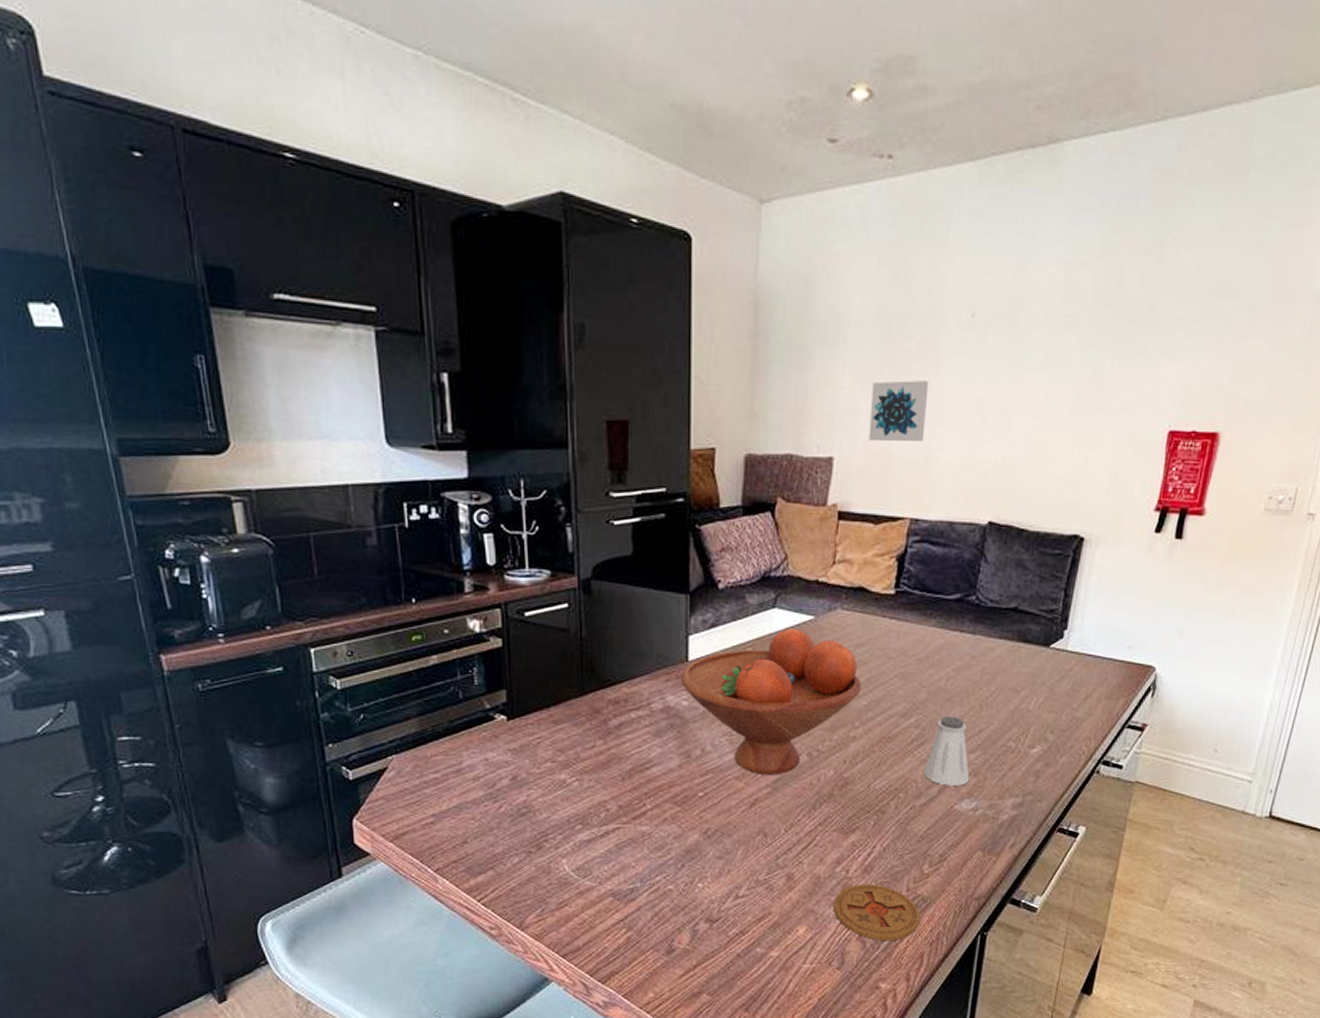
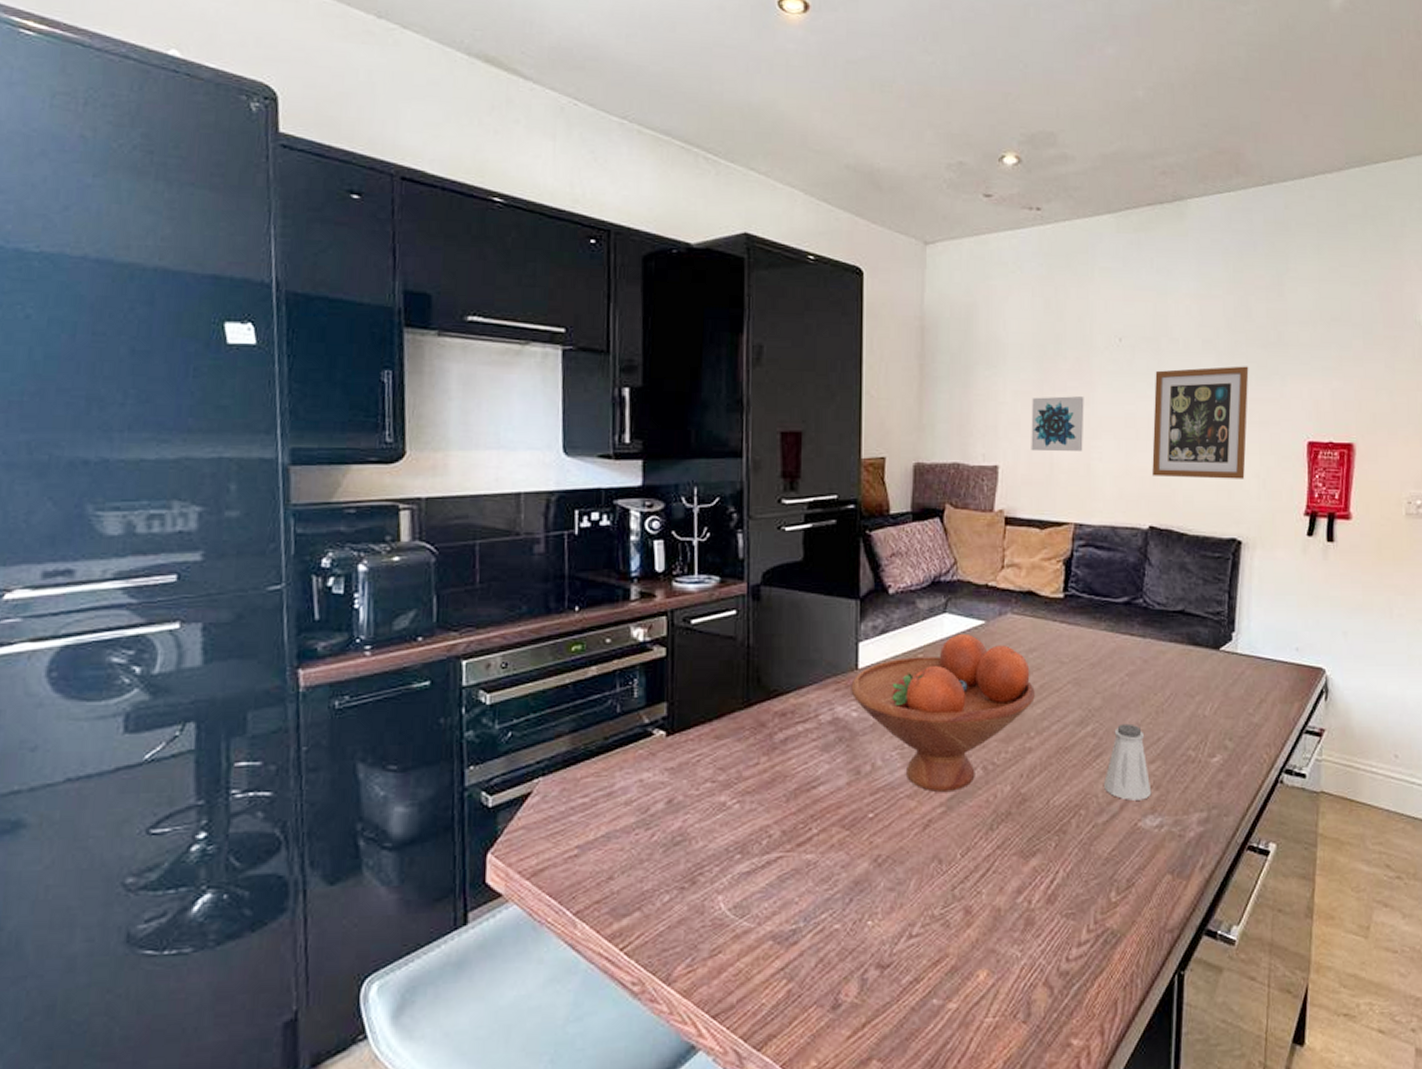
coaster: present [833,884,920,942] -> none [1015,916,1111,986]
wall art: none [996,345,1114,472] -> present [1152,366,1249,479]

